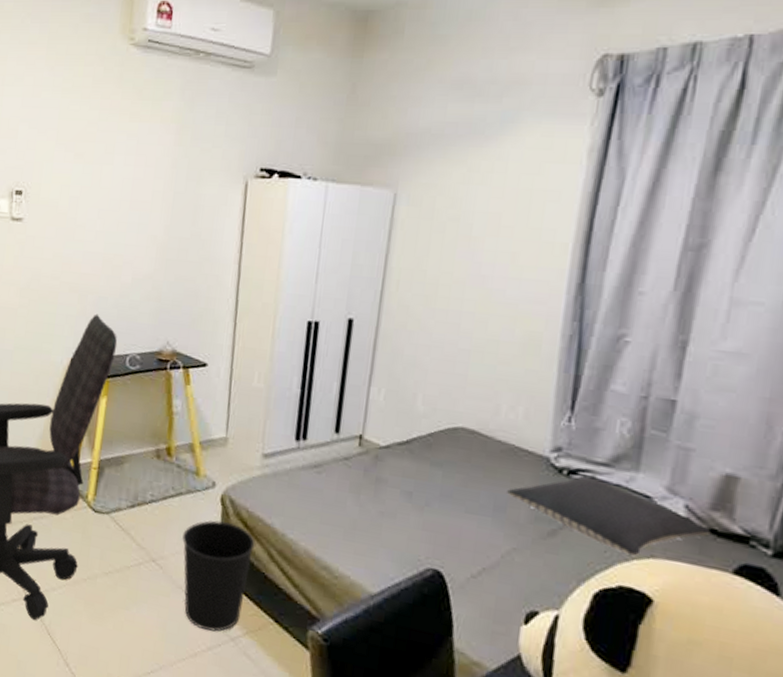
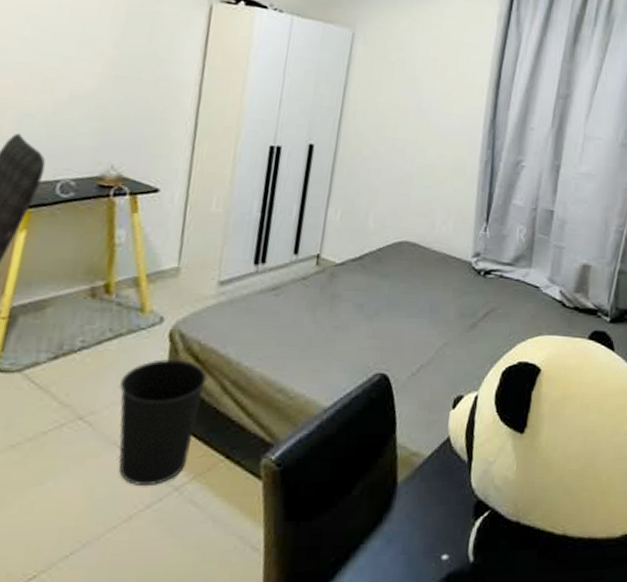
pillow: present [507,476,712,557] -> none [440,275,576,336]

